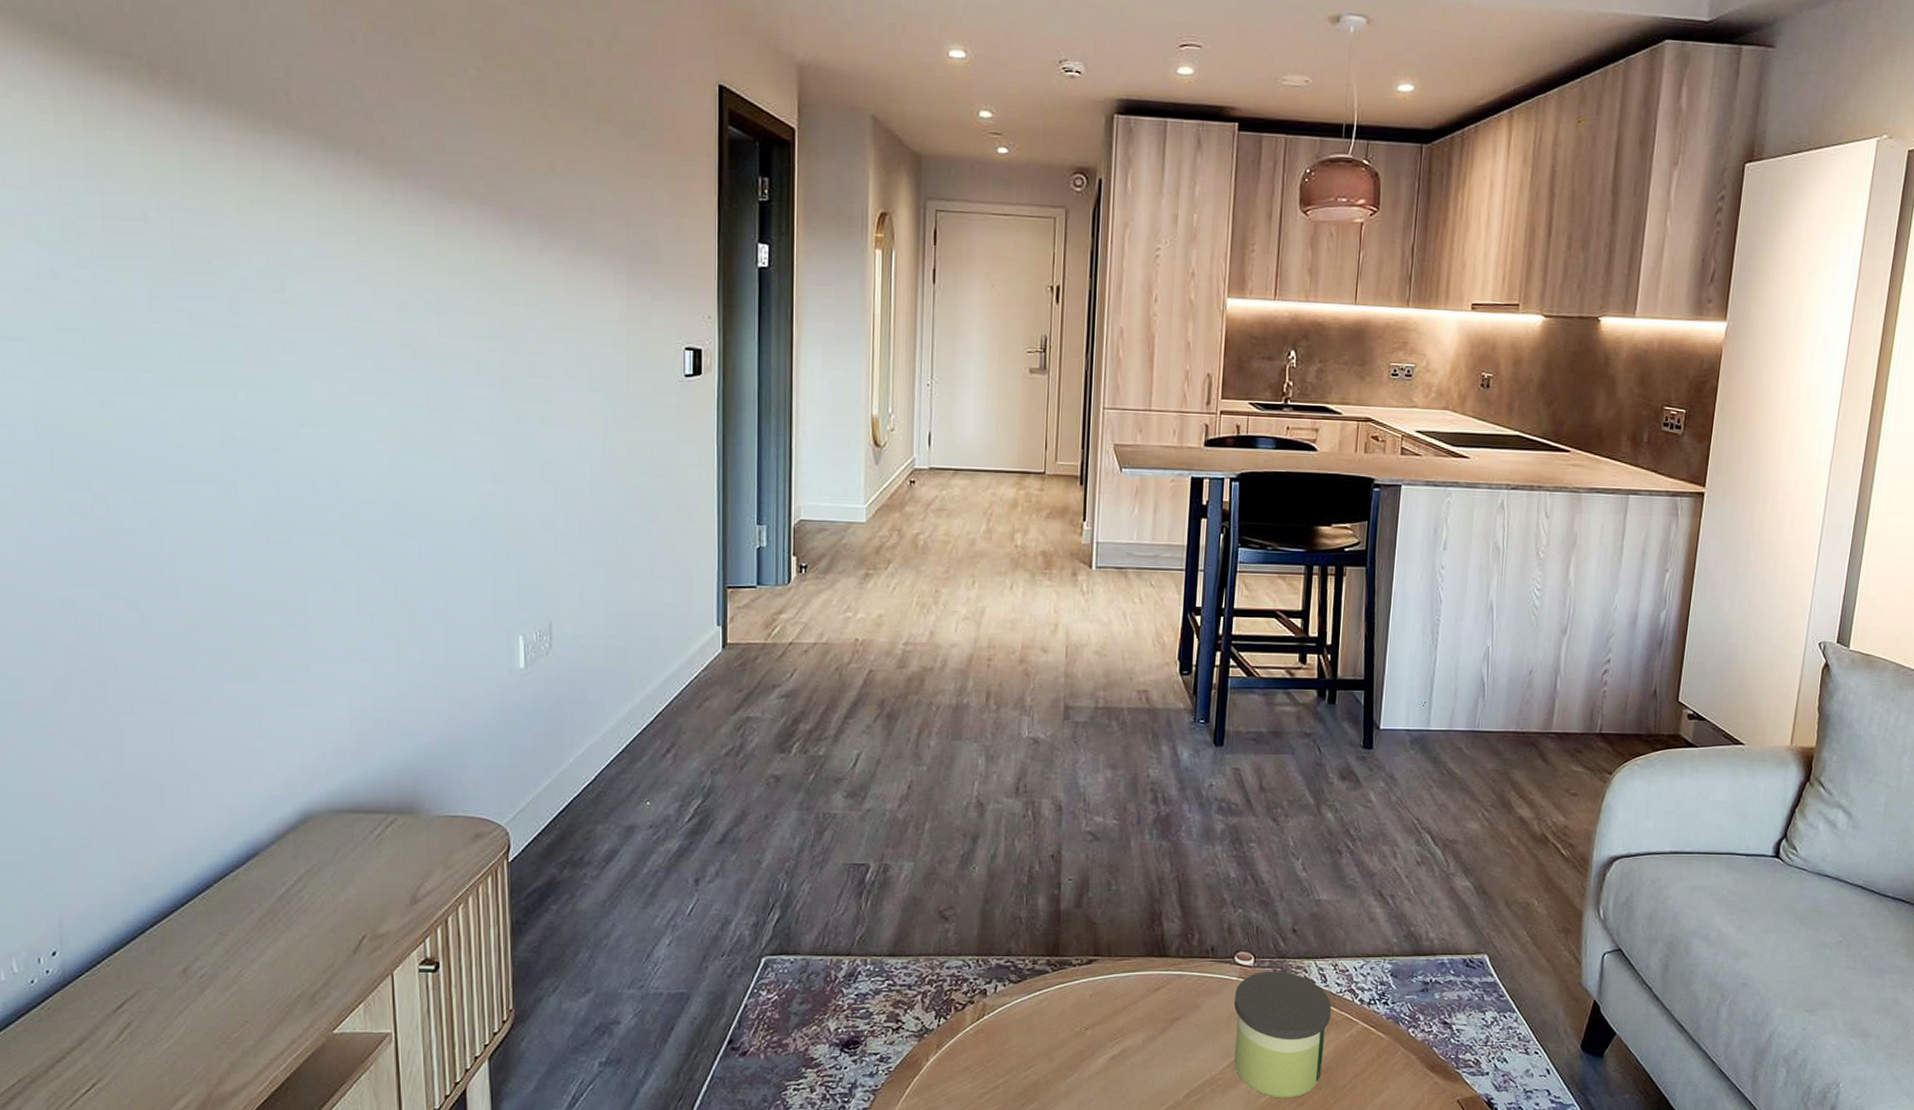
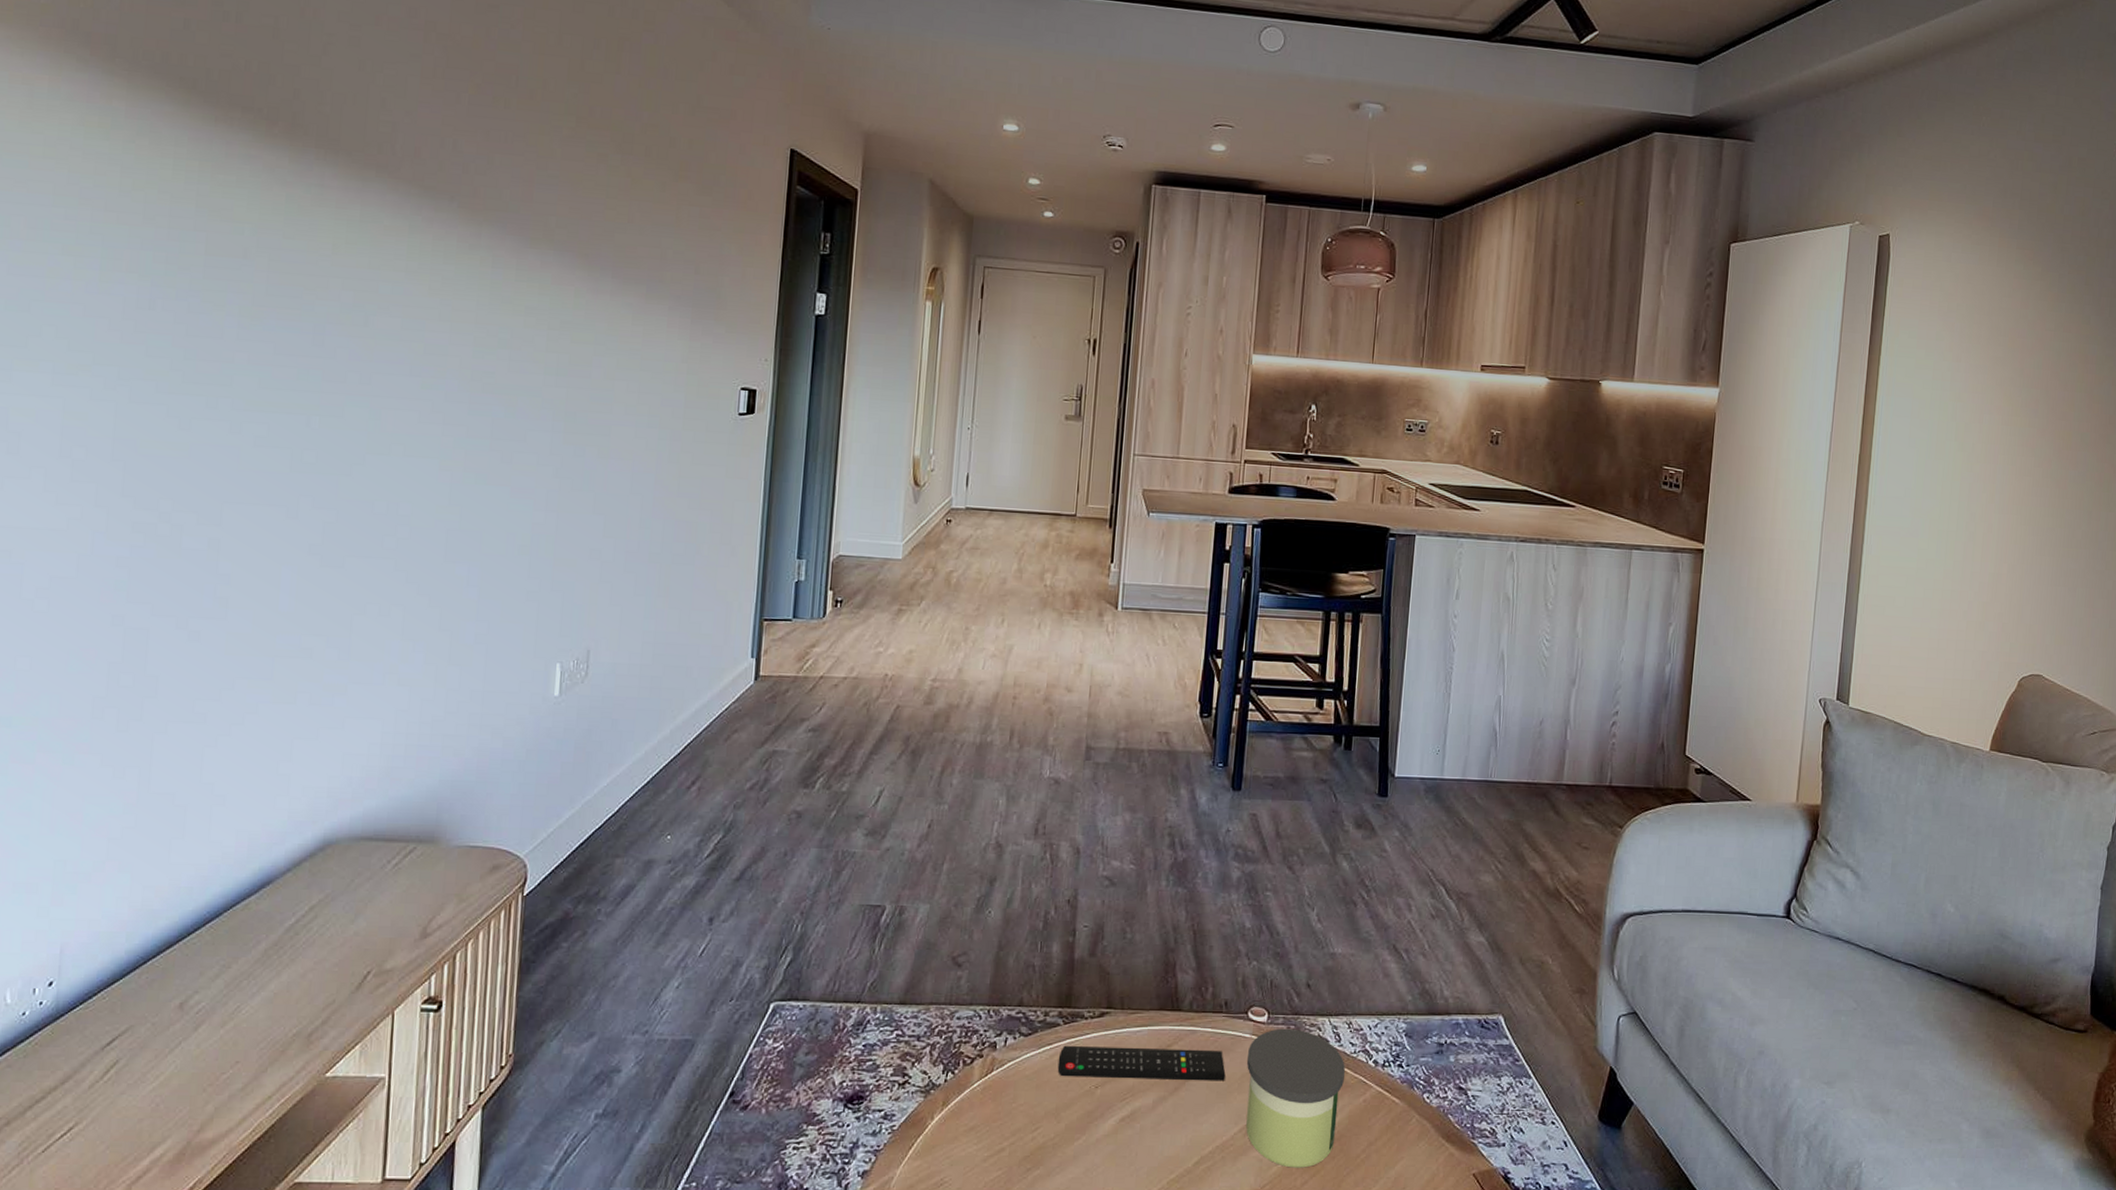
remote control: none [1048,991,1213,1021] -> present [1057,1045,1226,1081]

